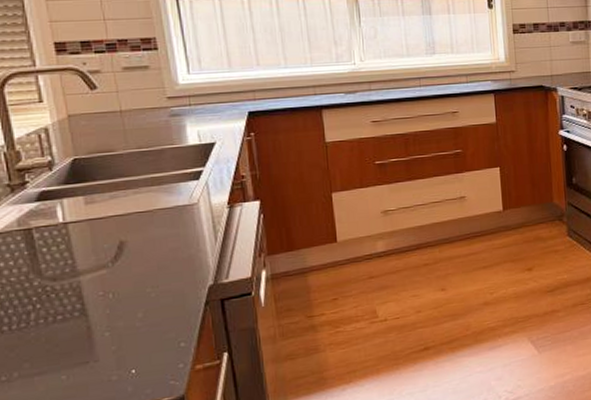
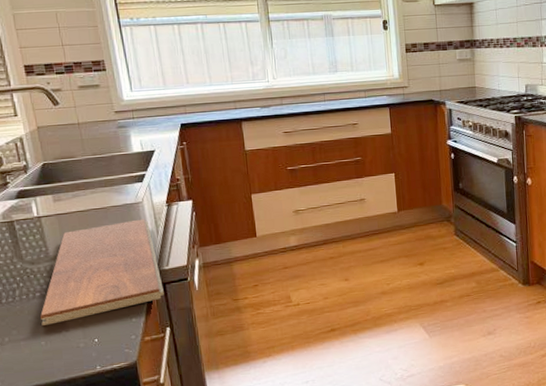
chopping board: none [62,223,222,356] -> present [40,219,164,326]

